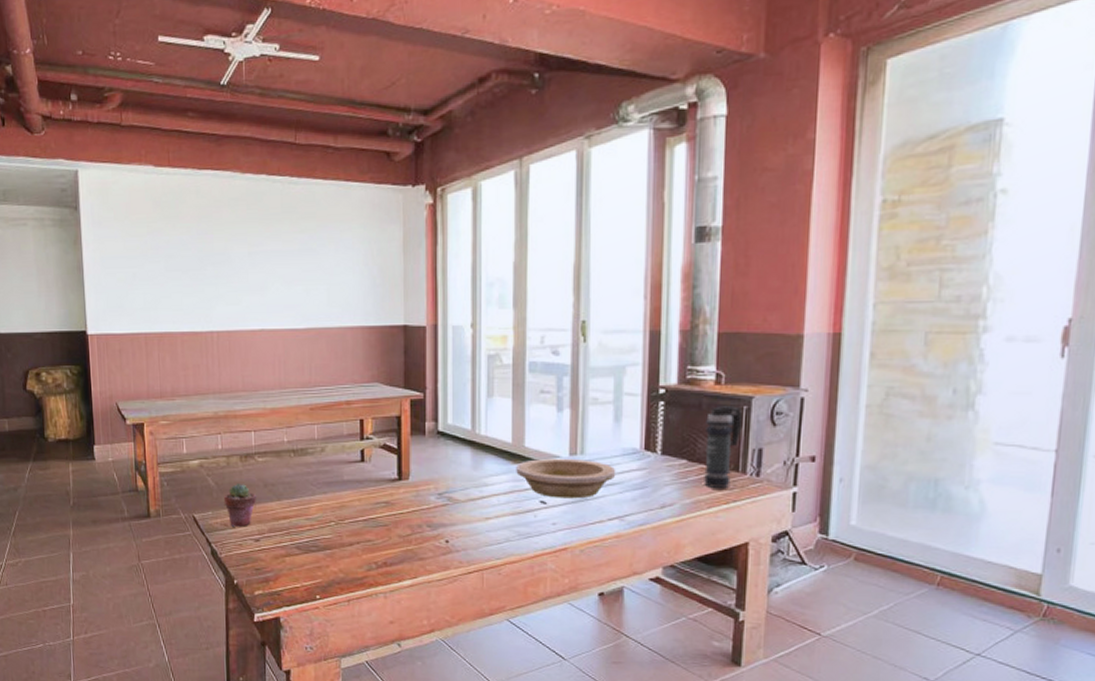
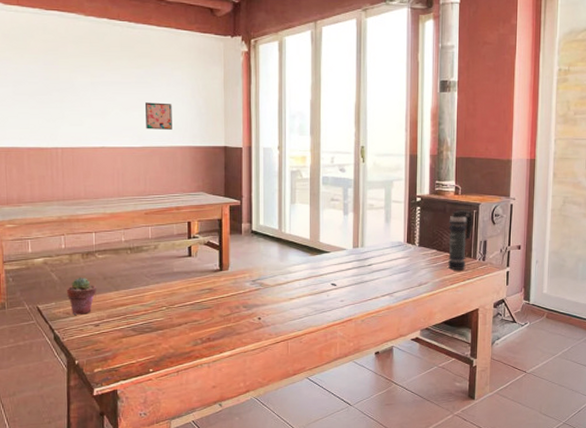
wall art: none [309,273,341,307] -> present [144,102,172,130]
bowl: present [516,458,616,499] -> none [313,250,387,281]

